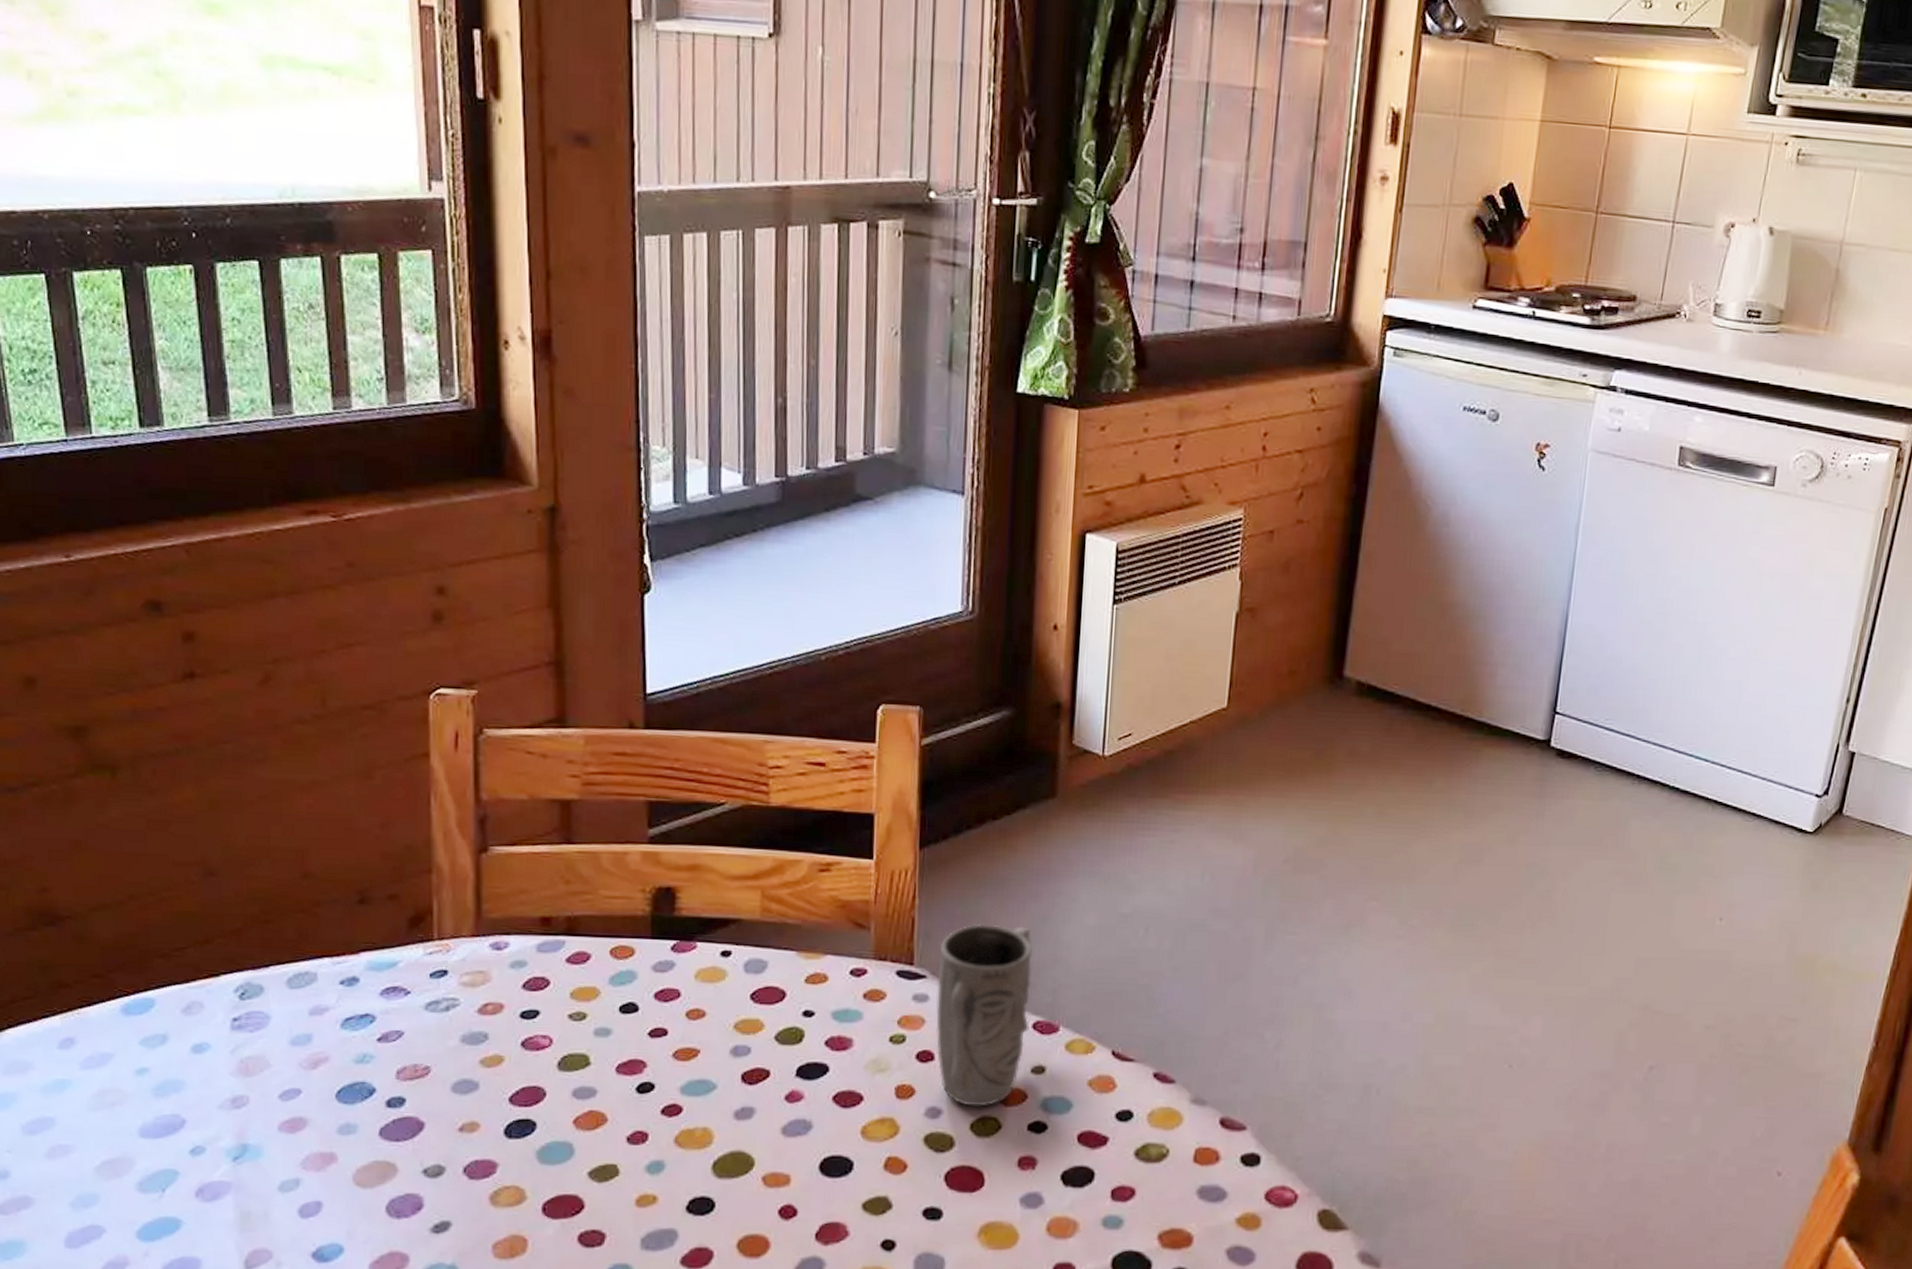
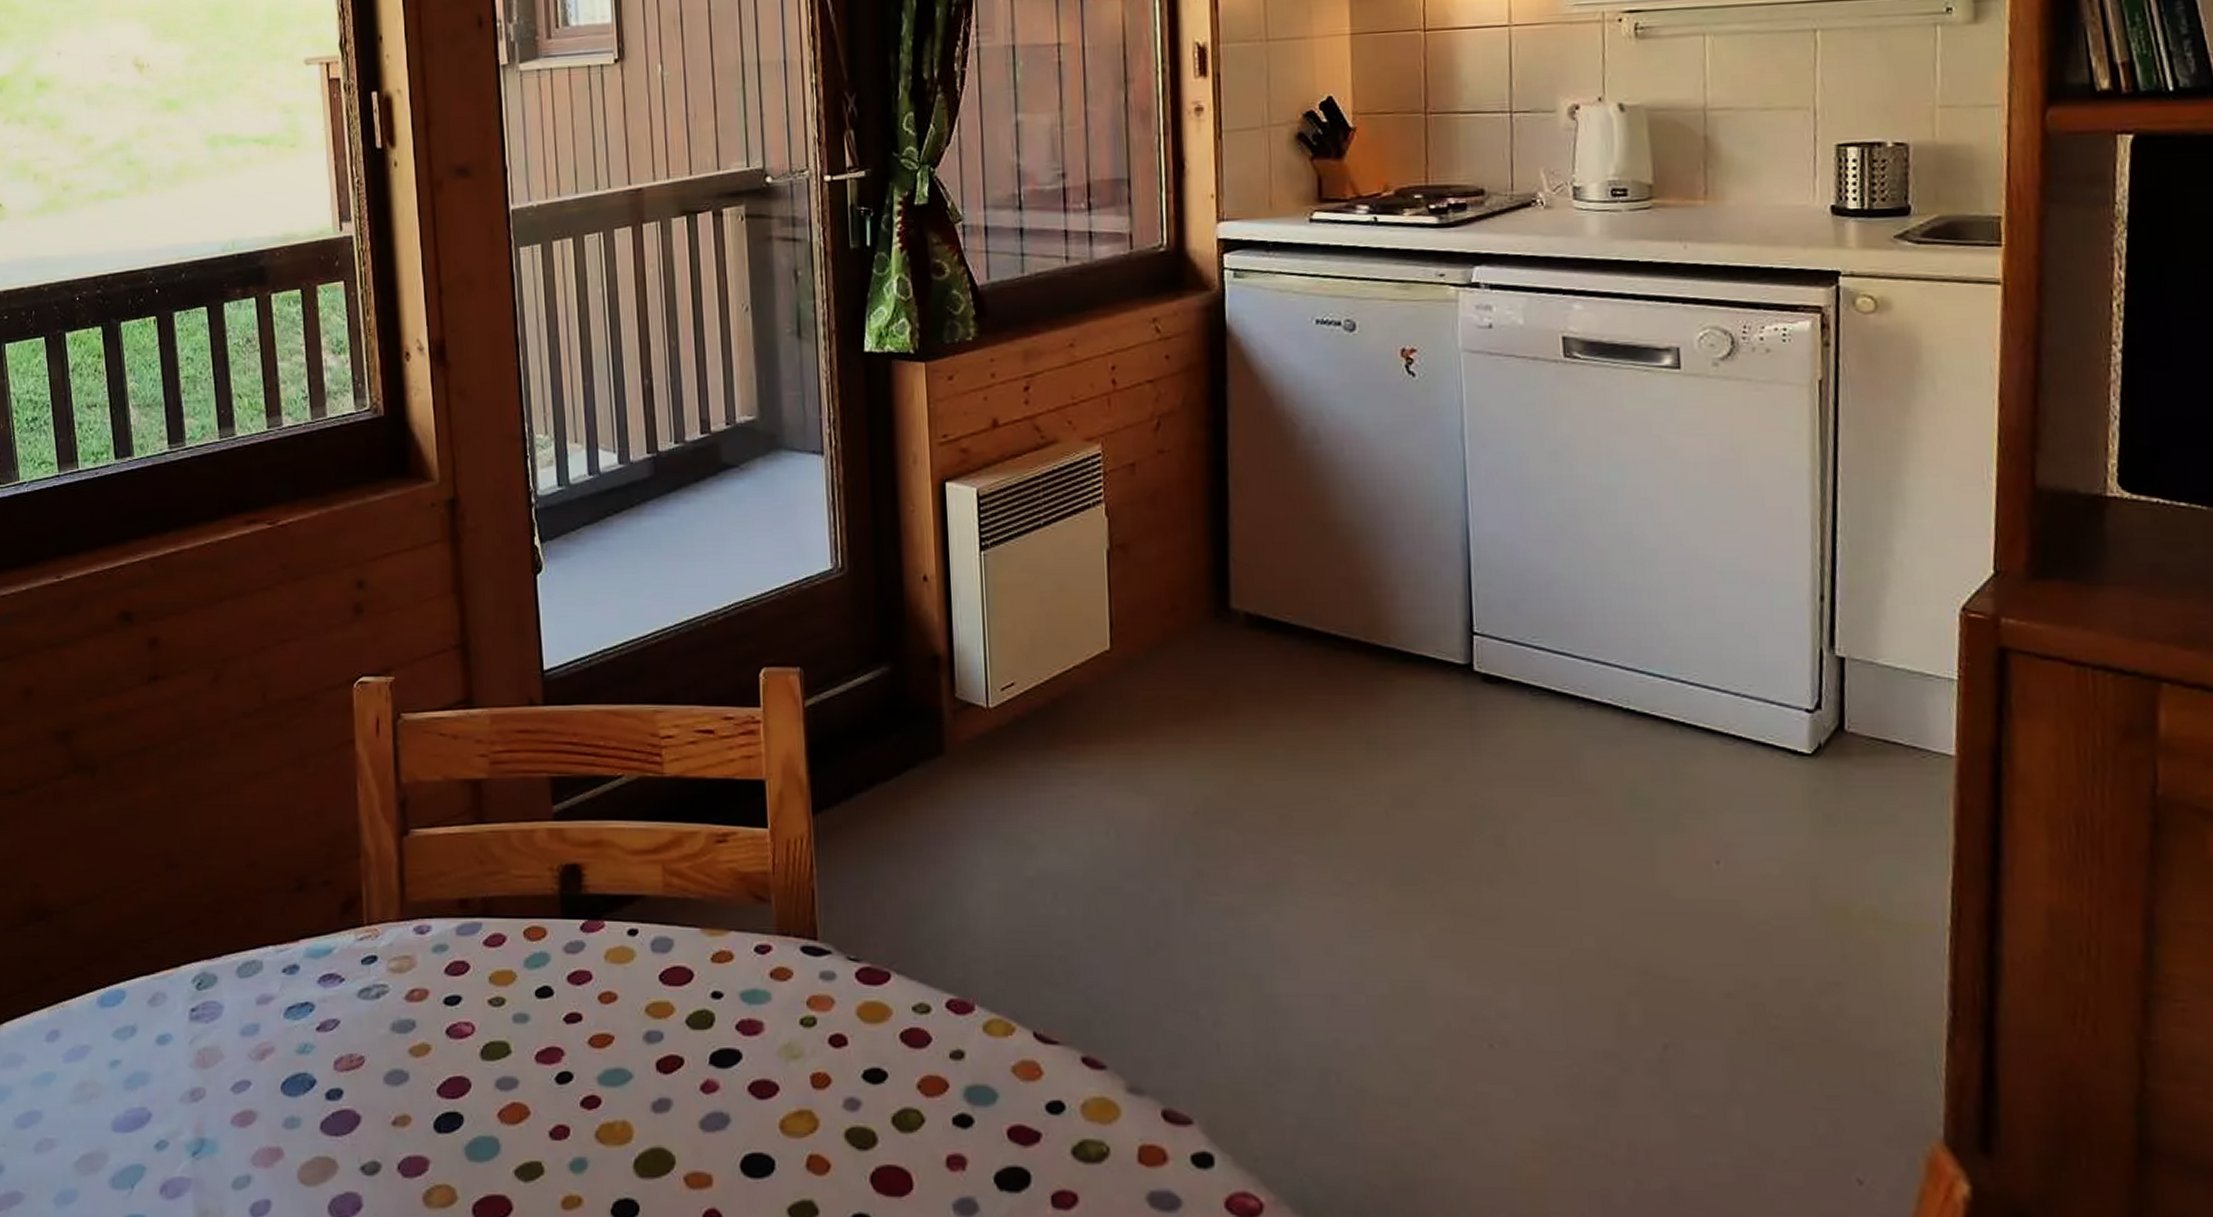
mug: present [935,924,1032,1107] -> none [842,893,943,1097]

